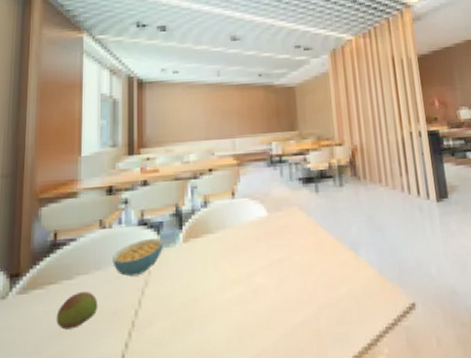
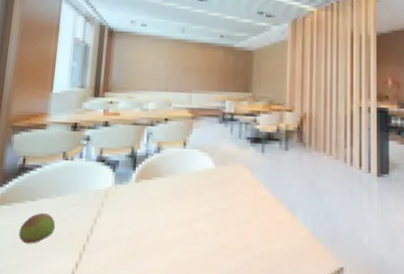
cereal bowl: present [112,237,164,277] -> none [71,174,118,206]

